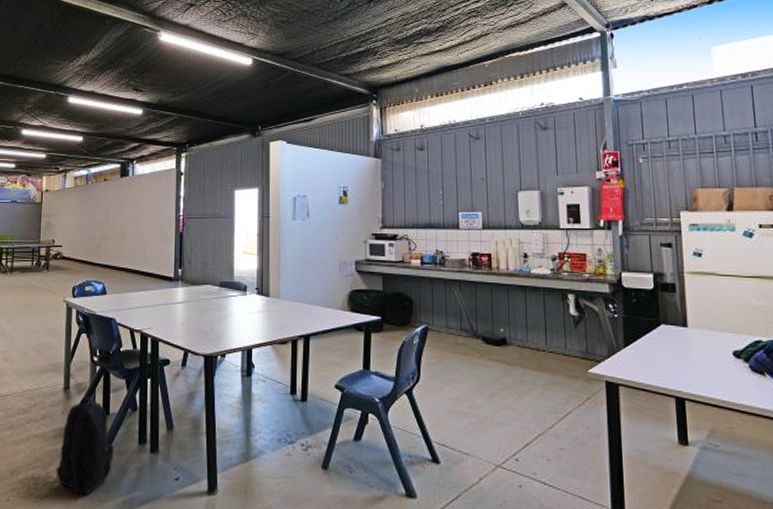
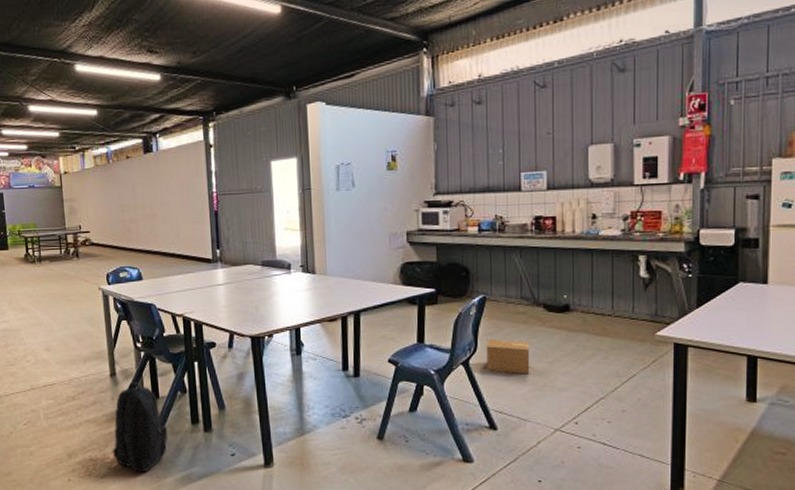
cardboard box: none [428,369,471,407] -> present [486,339,530,375]

